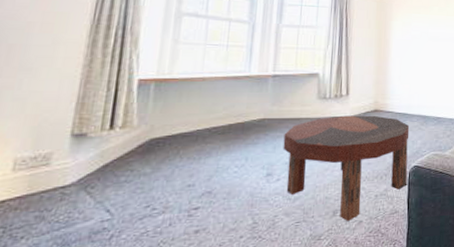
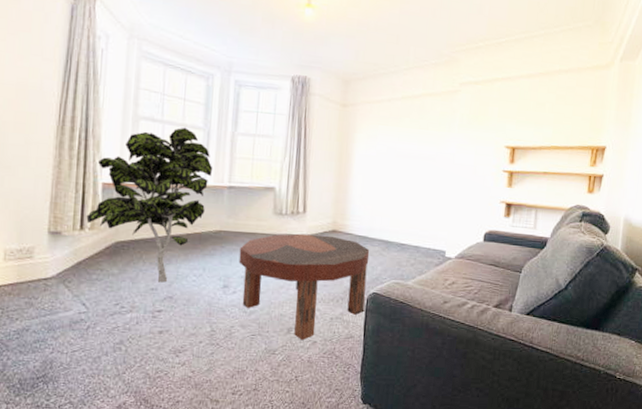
indoor plant: none [117,21,258,178] -> present [86,127,213,283]

